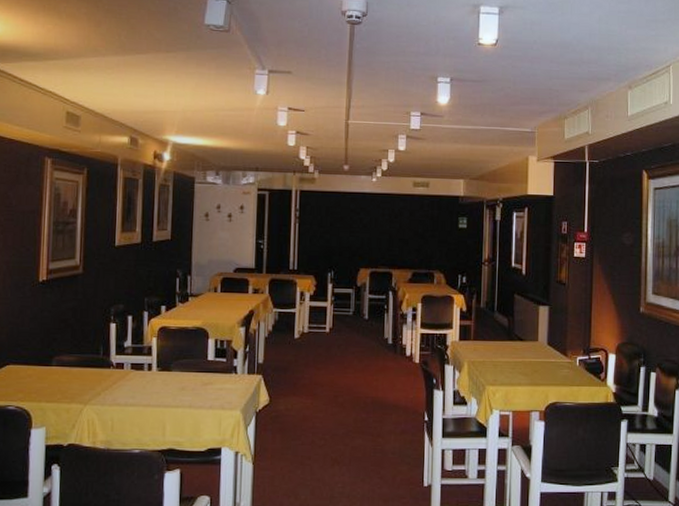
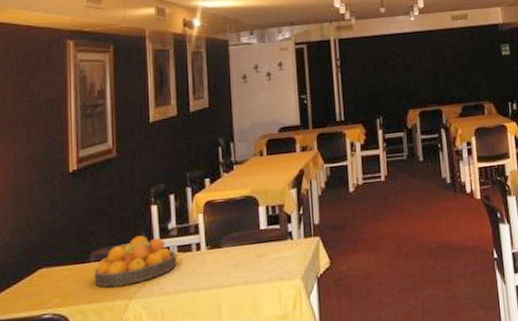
fruit bowl: none [54,348,130,391] -> present [94,235,177,288]

